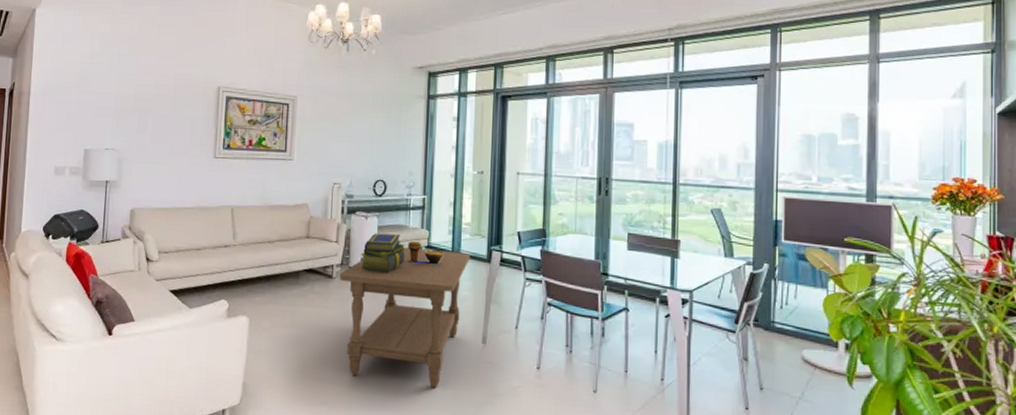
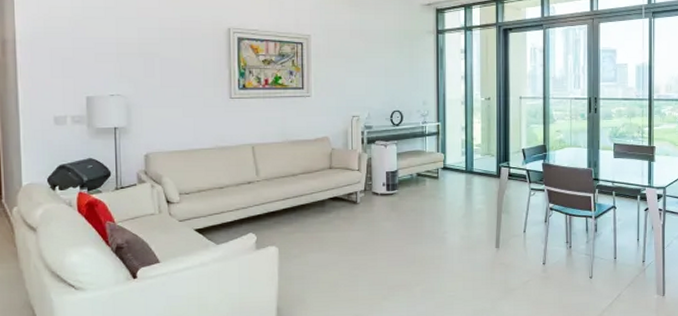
coffee table: present [339,248,470,389] -> none [363,170,482,291]
stack of books: present [360,233,406,274] -> none [382,159,424,196]
decorative bowl: present [408,241,444,265] -> none [425,164,459,184]

